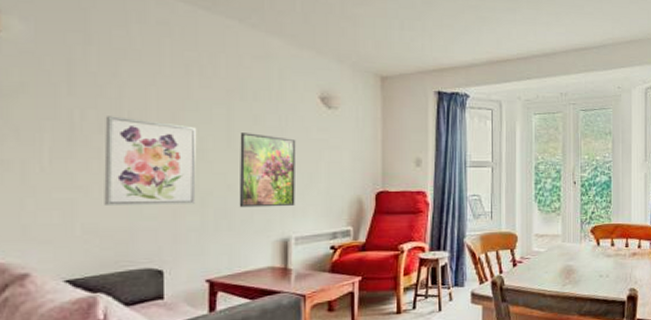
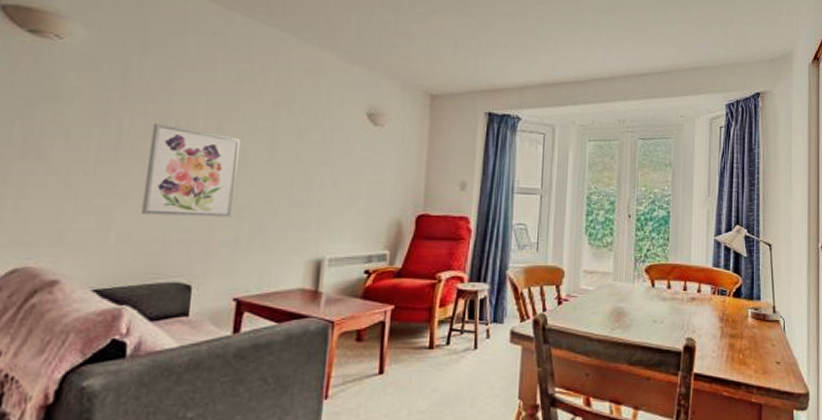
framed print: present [239,133,296,208] -> none [275,146,339,226]

